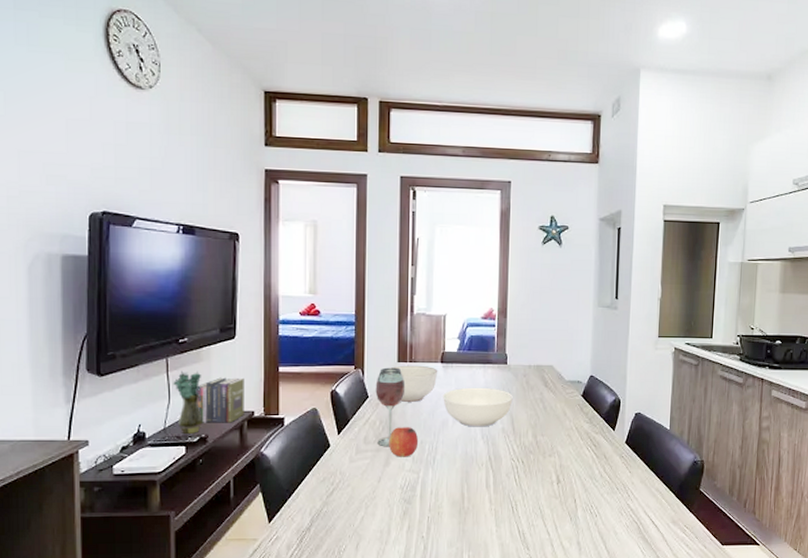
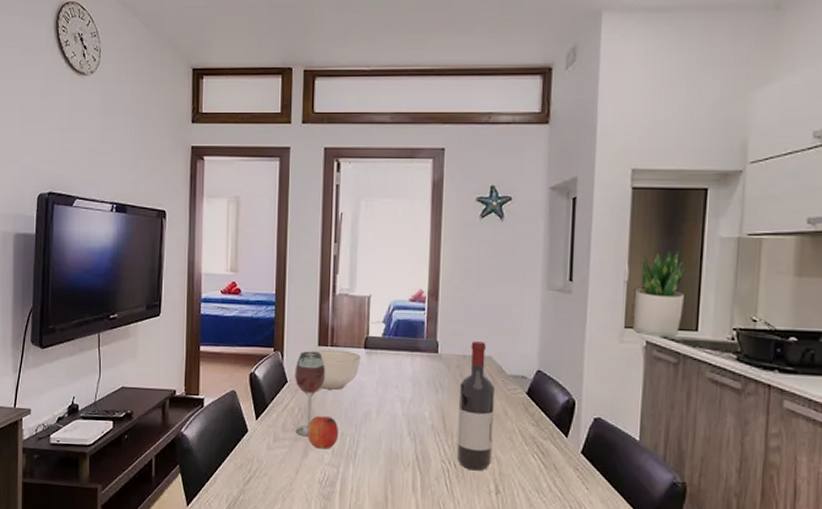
vase: present [173,370,203,435] -> none [103,346,129,410]
books: present [195,377,244,423] -> none [123,354,167,401]
bowl: present [443,387,513,427] -> none [366,377,444,422]
wine bottle: none [524,353,555,465] -> present [456,341,494,471]
planter: none [664,273,705,344] -> present [632,250,687,338]

